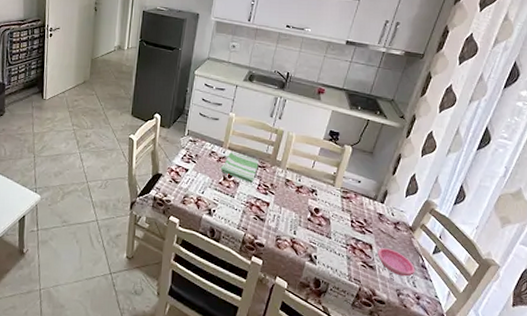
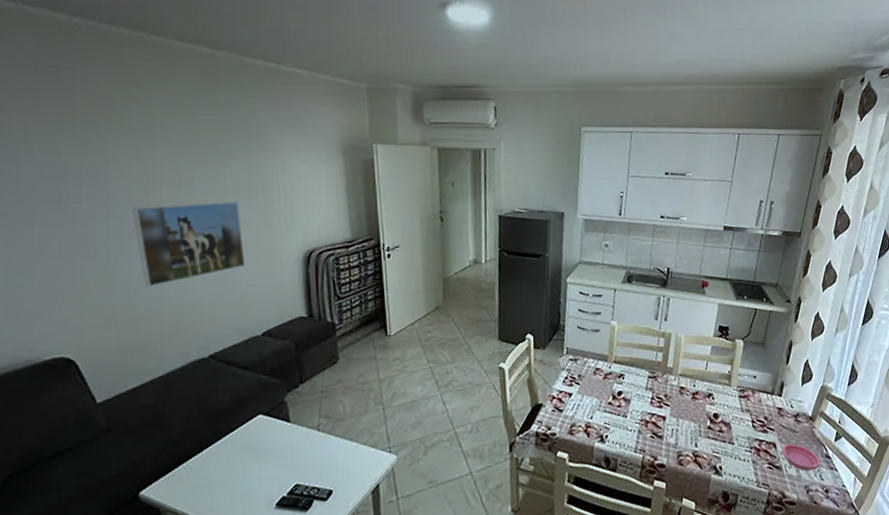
dish towel: present [220,151,259,183] -> none [608,365,649,397]

